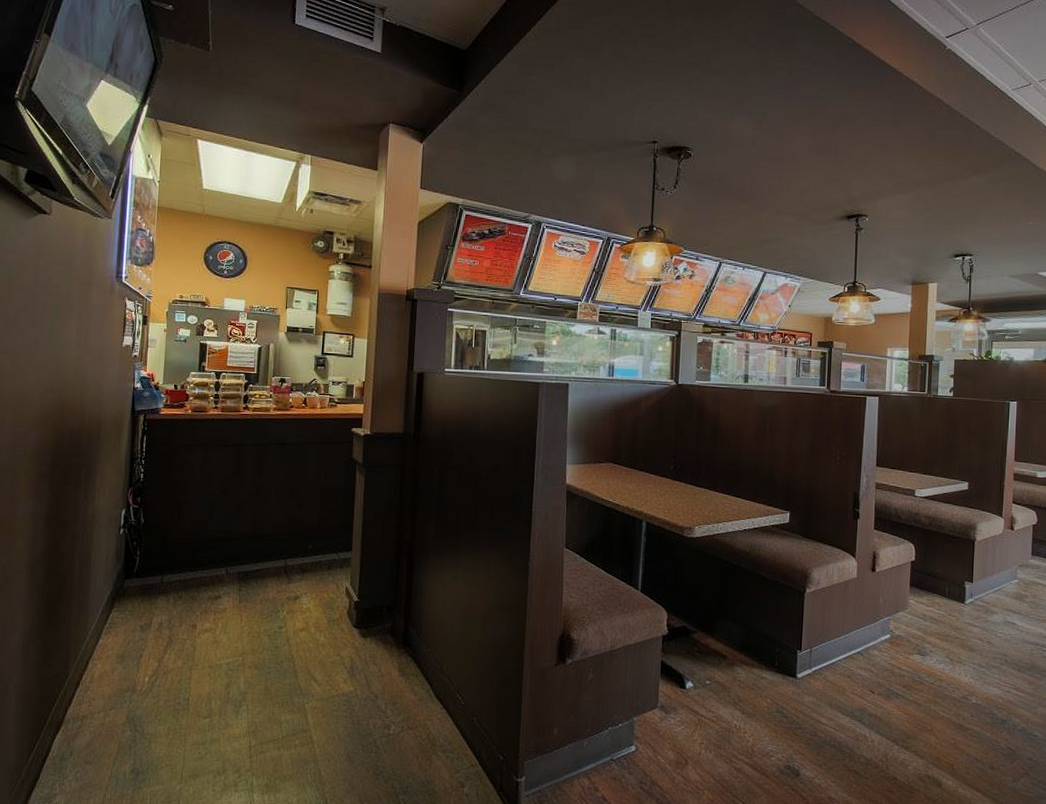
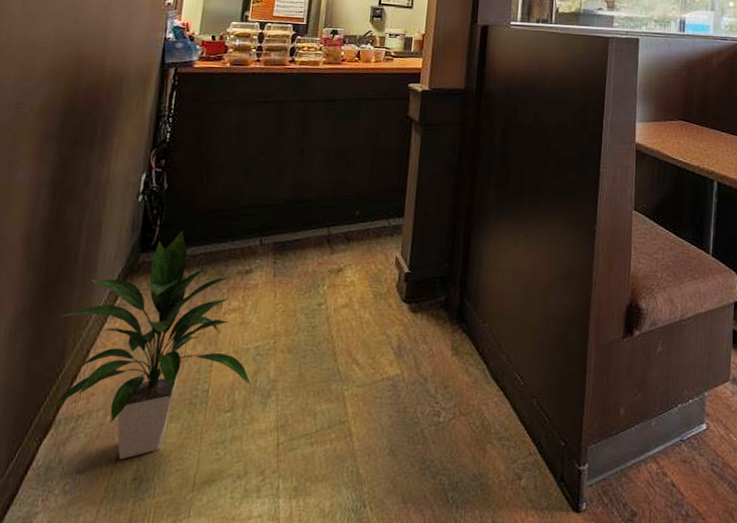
indoor plant: none [59,559,225,754] -> present [48,230,252,459]

